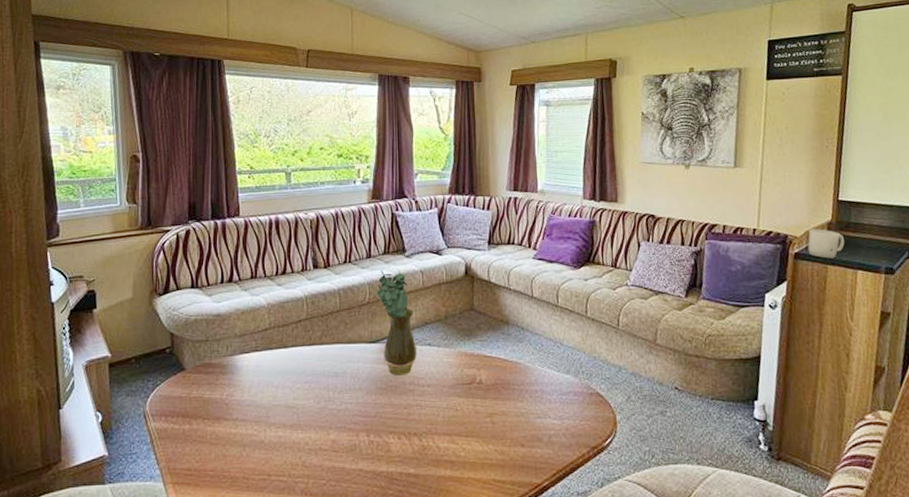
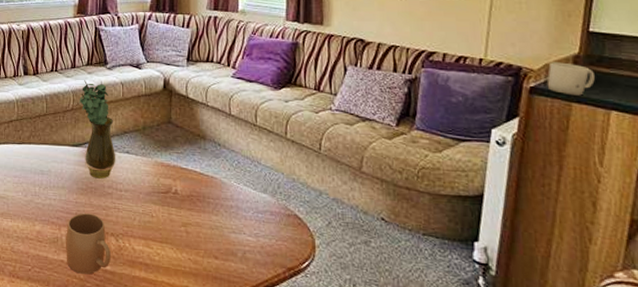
mug: none [363,414,414,481] -> present [65,213,111,275]

